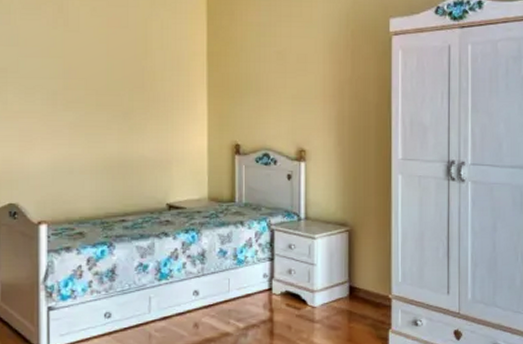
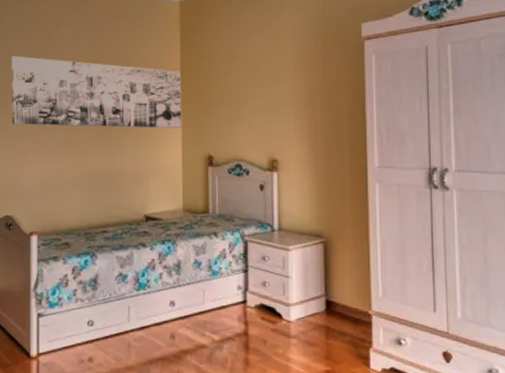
wall art: none [13,28,208,115] -> present [10,56,182,128]

